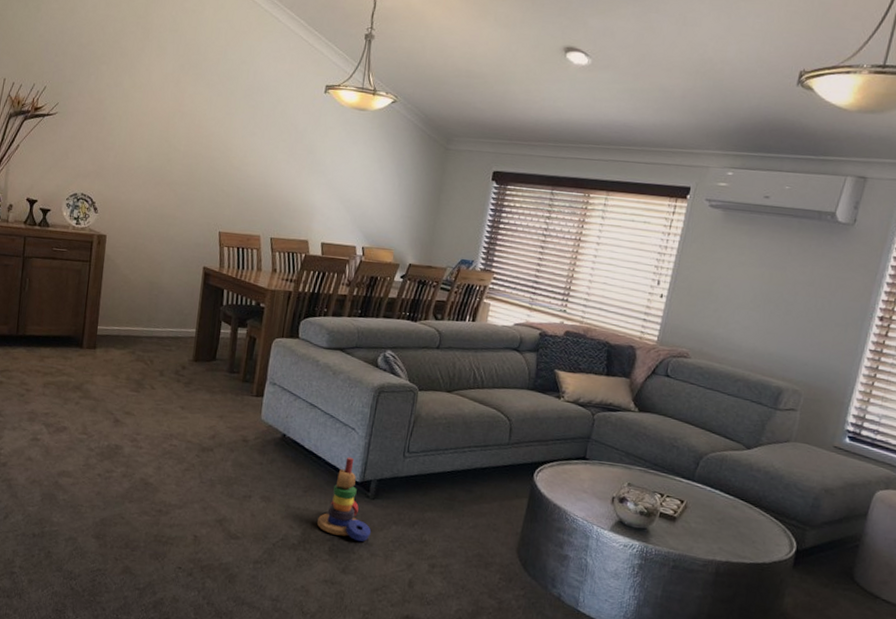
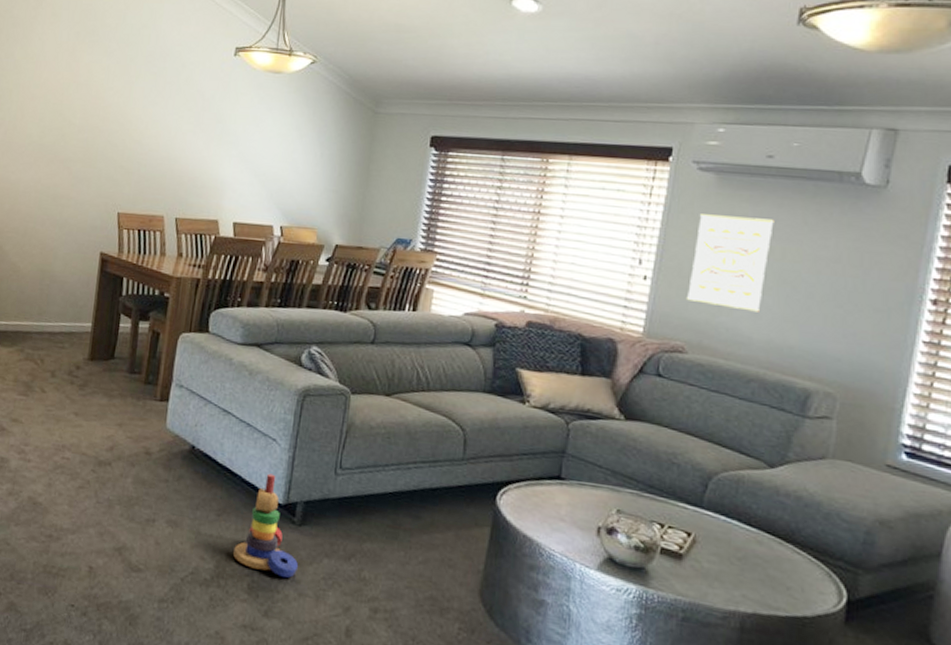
wall art: none [692,244,766,325] -> present [685,214,774,312]

